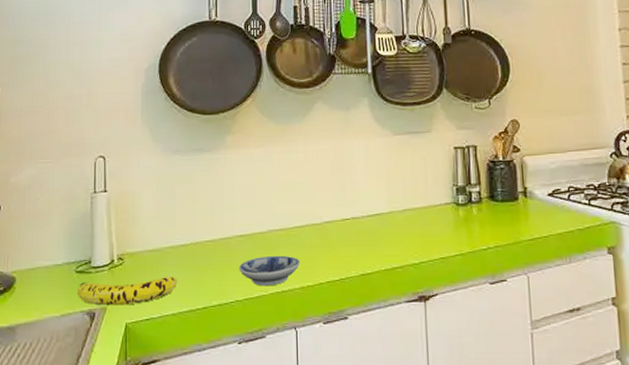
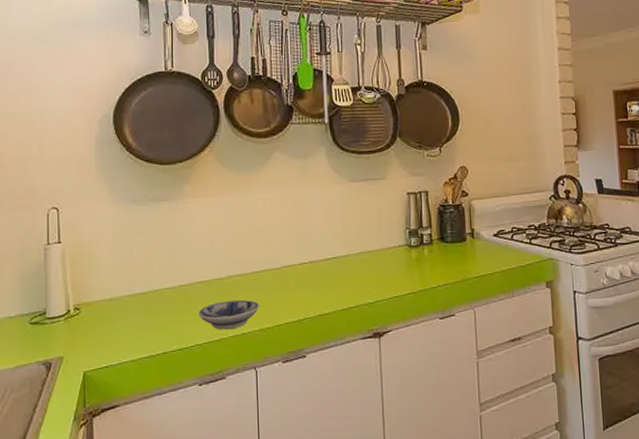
fruit: present [77,276,178,306] -> none [31,323,137,356]

